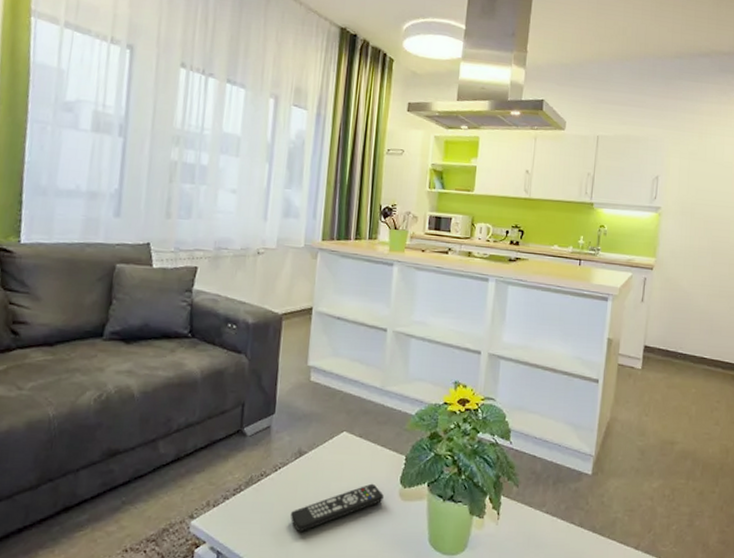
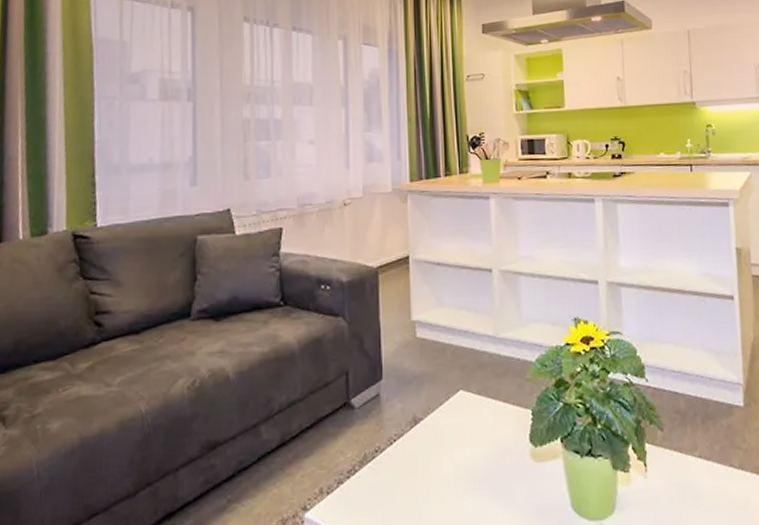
remote control: present [290,483,384,533] -> none [414,446,514,513]

